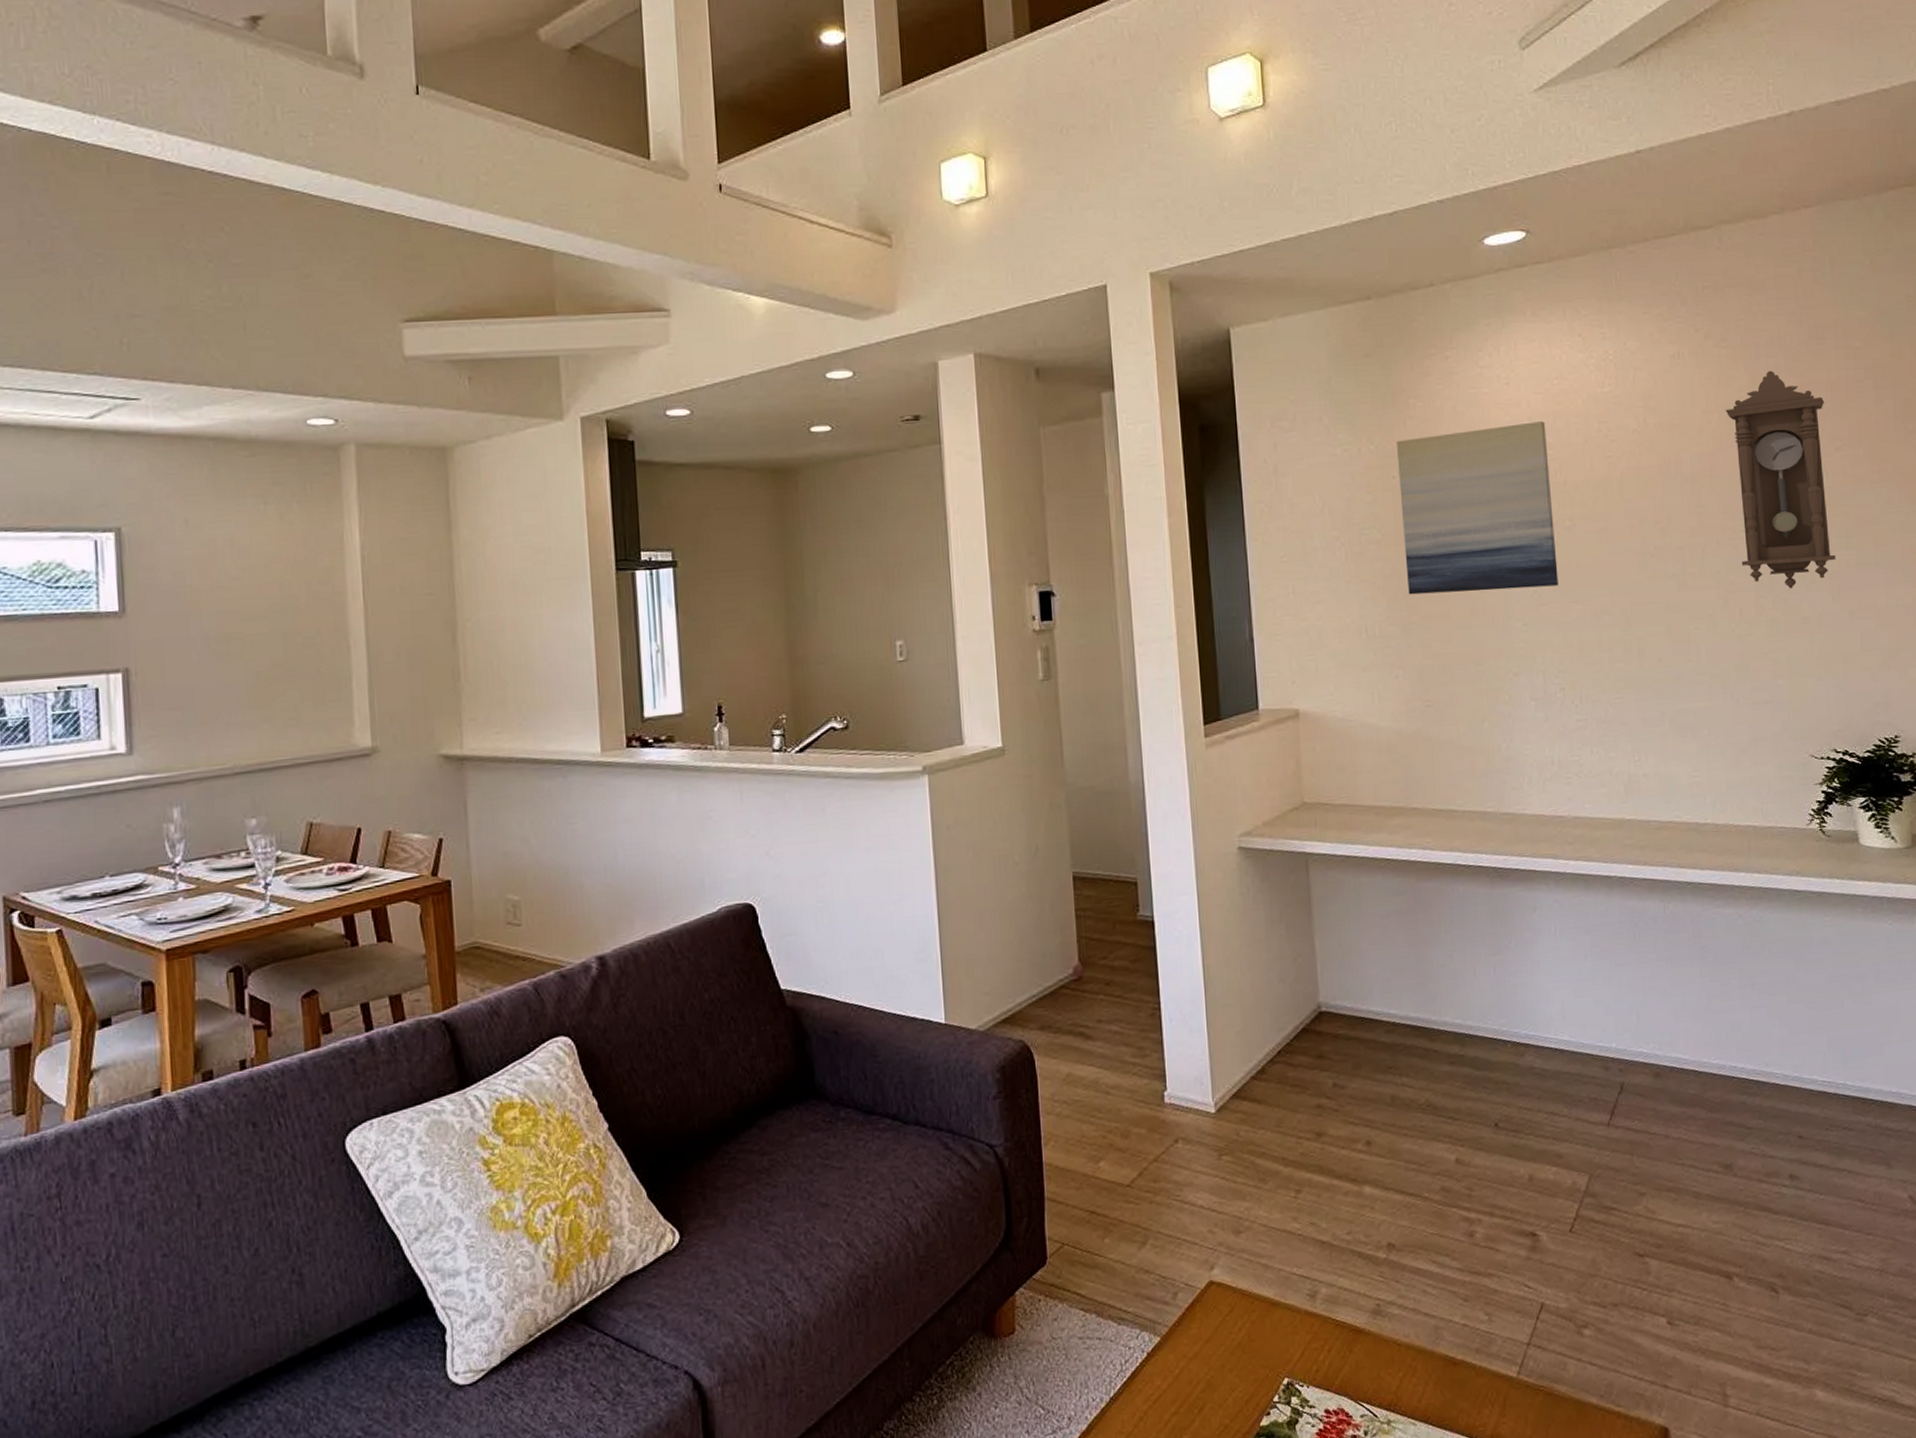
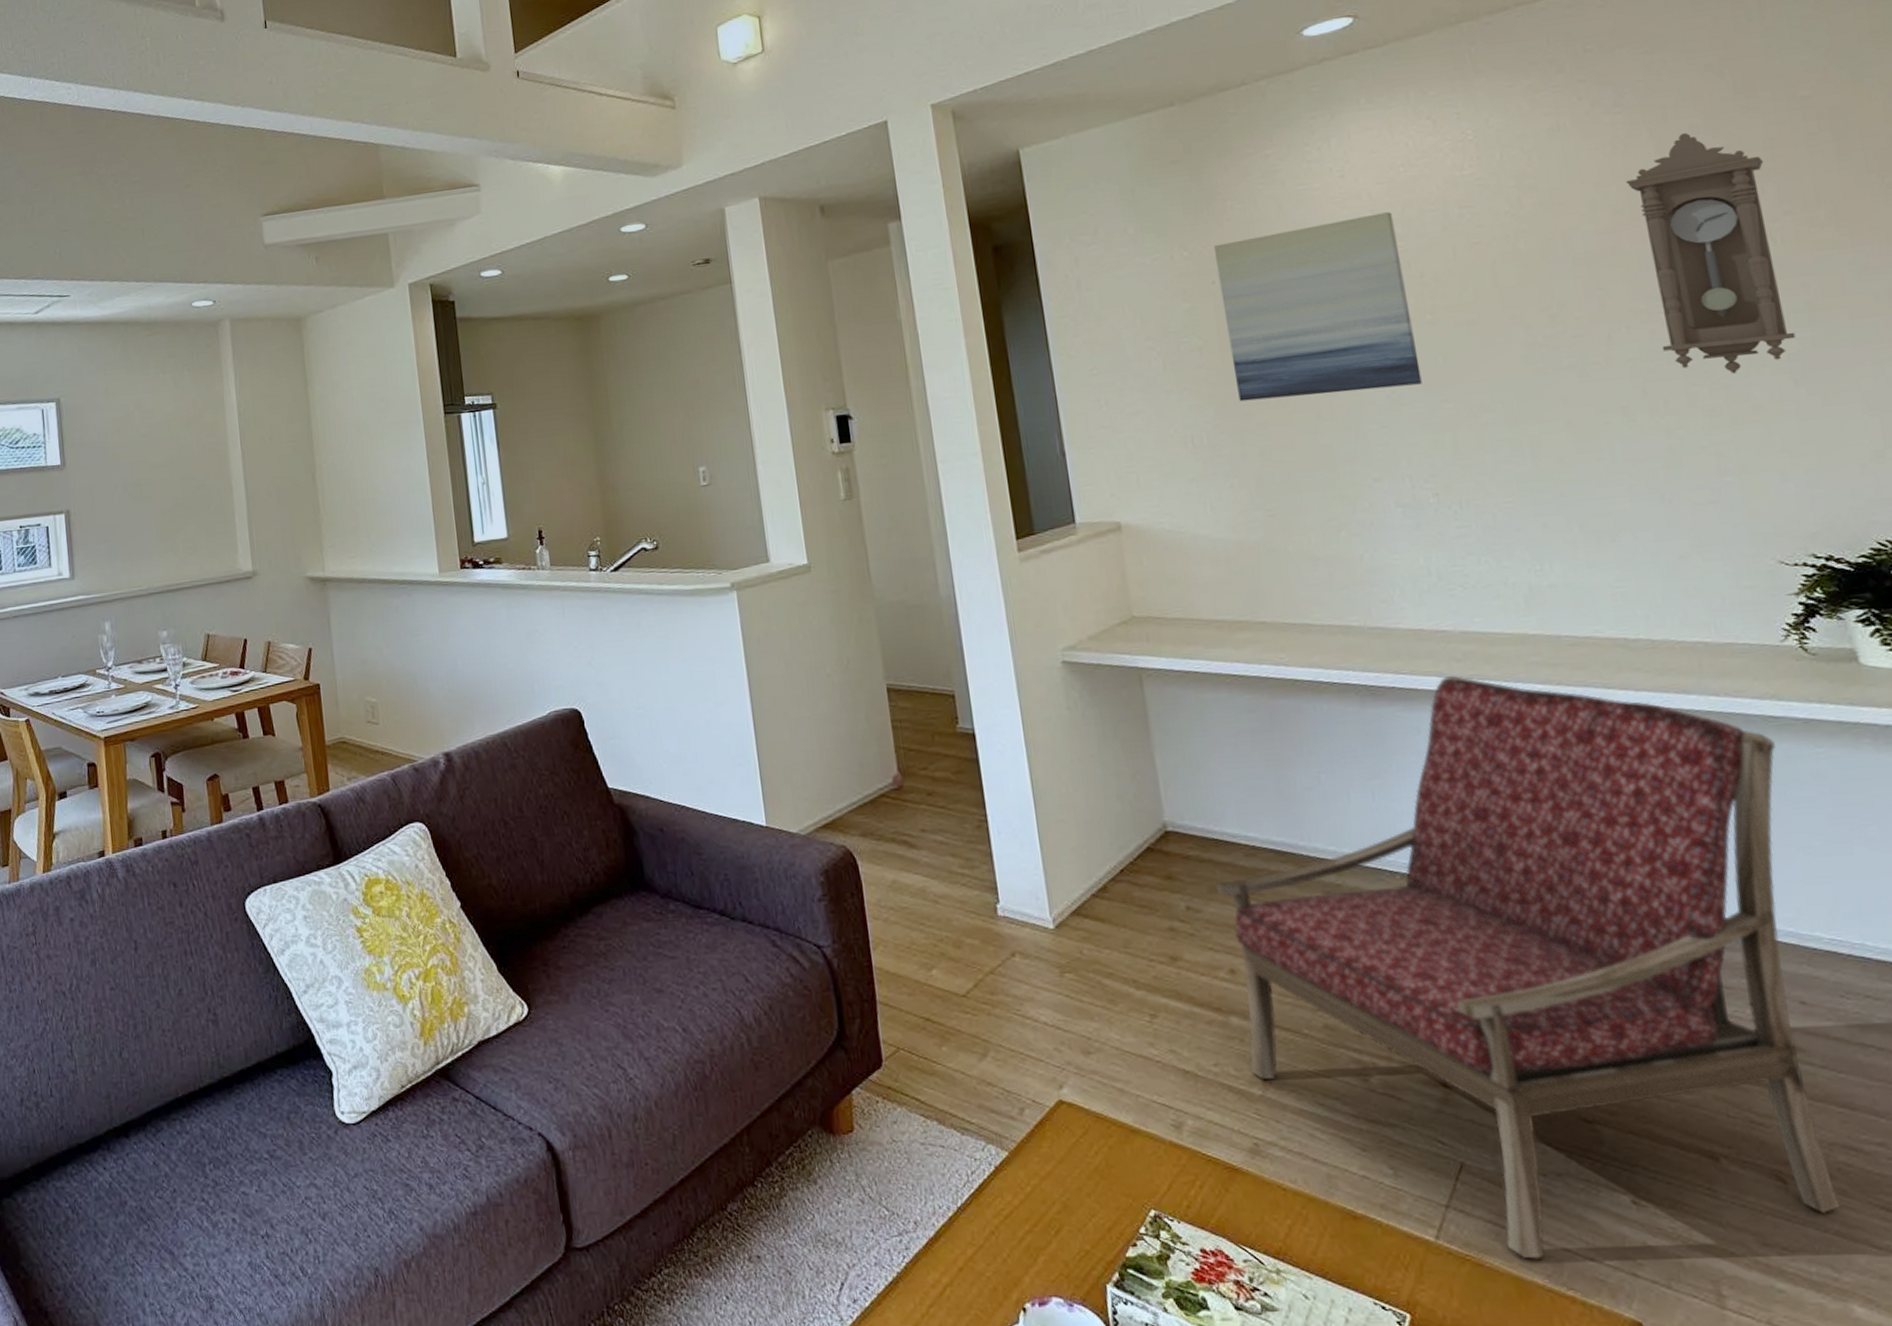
armchair: none [1359,857,1814,1383] -> present [1215,675,1841,1259]

